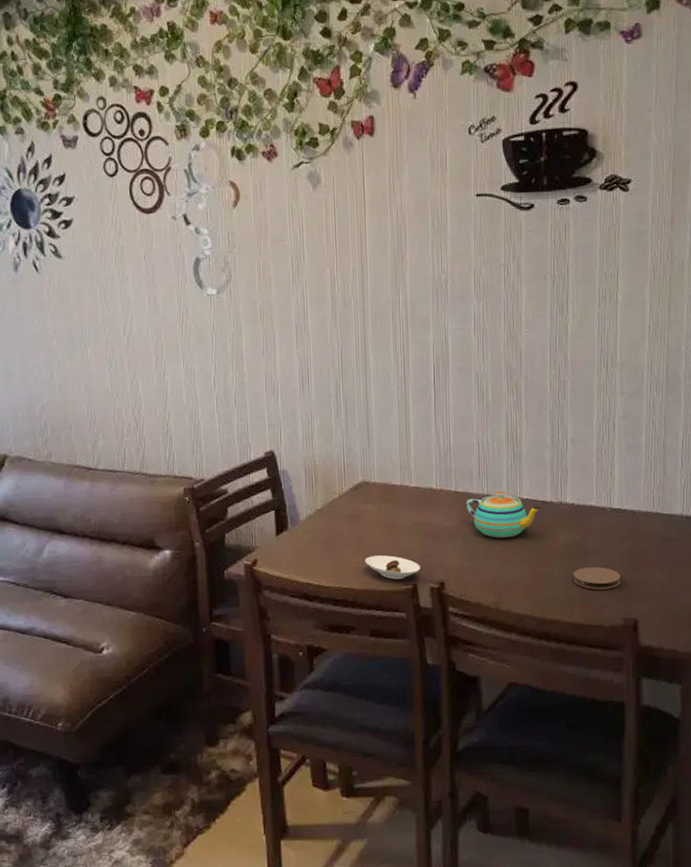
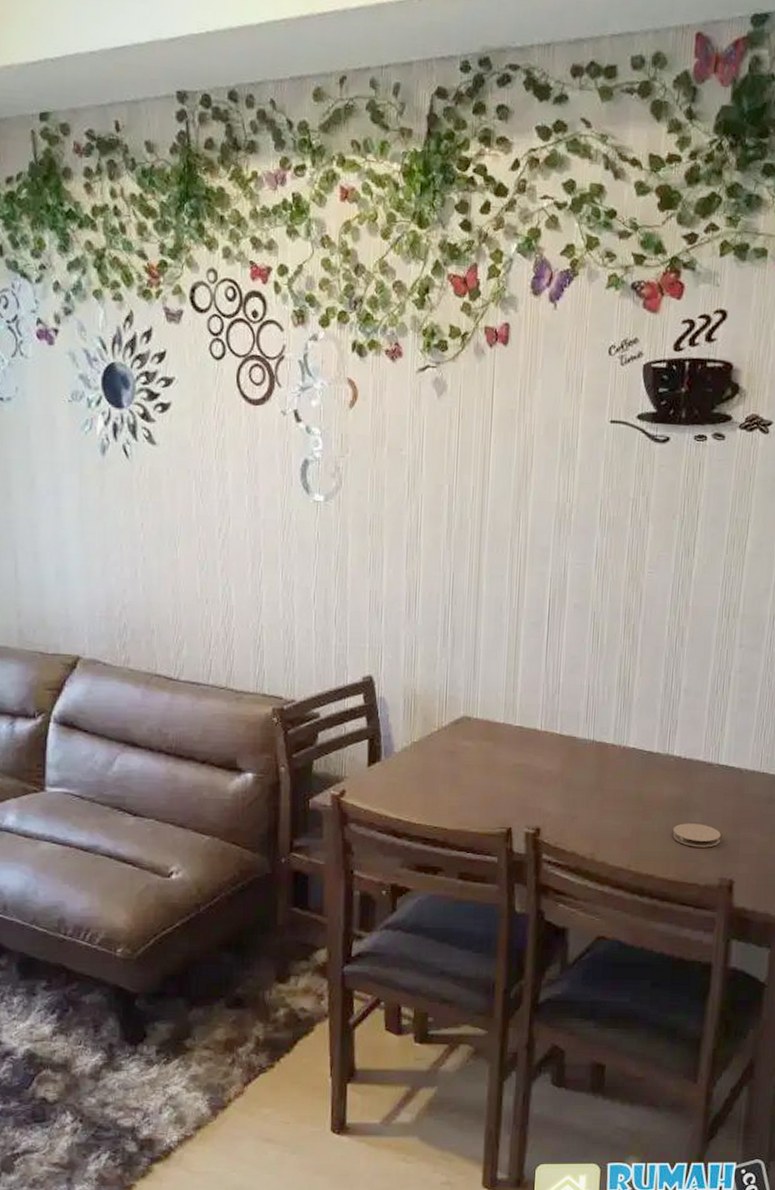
saucer: present [364,555,420,580] -> none [459,795,517,822]
teapot: present [466,491,541,538] -> none [570,738,647,787]

